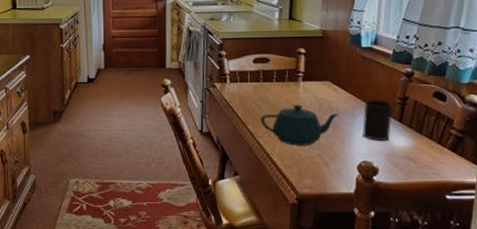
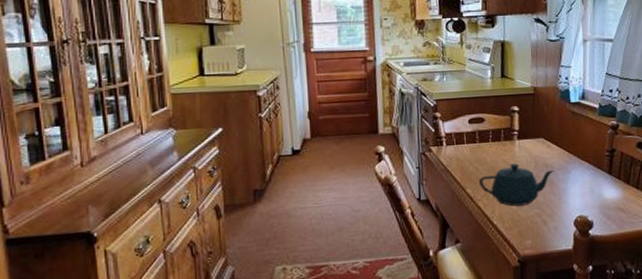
cup: present [362,99,392,142] -> none [576,153,602,195]

